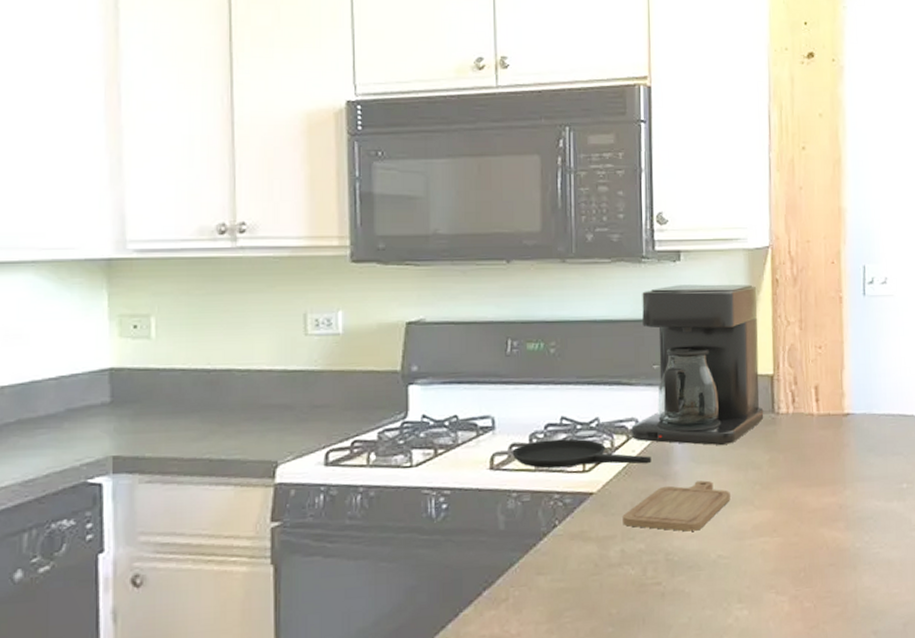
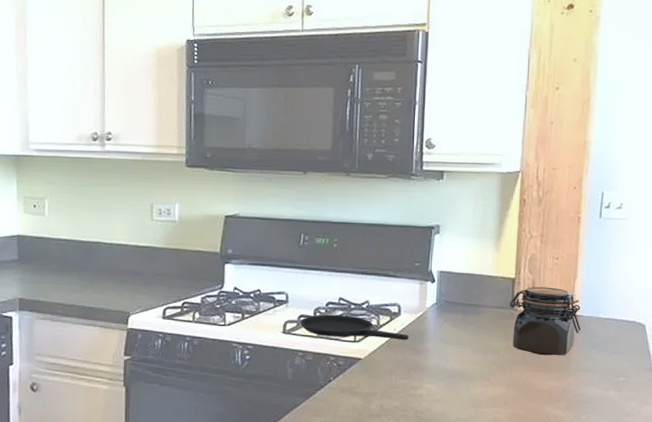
chopping board: present [622,480,730,532] -> none [383,358,471,397]
coffee maker: present [631,284,764,446] -> none [394,199,506,332]
jar: none [770,382,854,467] -> present [510,286,581,356]

